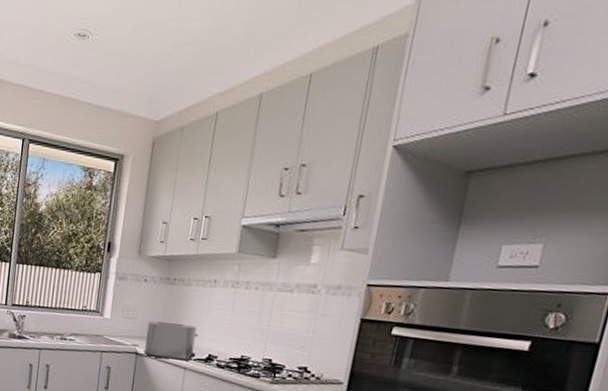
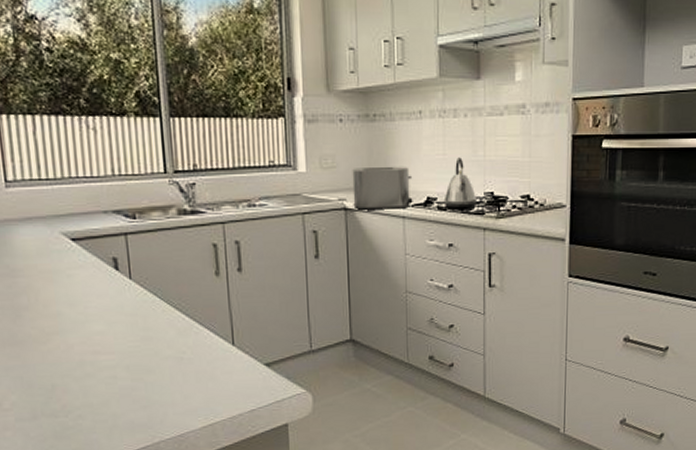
kettle: none [223,324,256,372] -> present [443,157,478,211]

